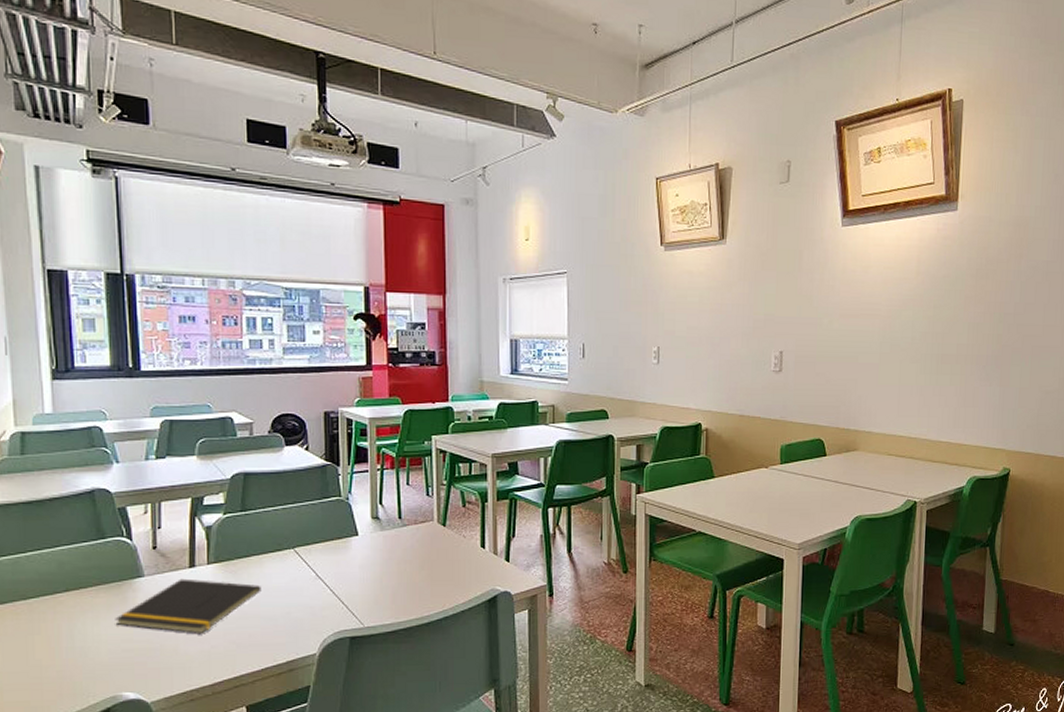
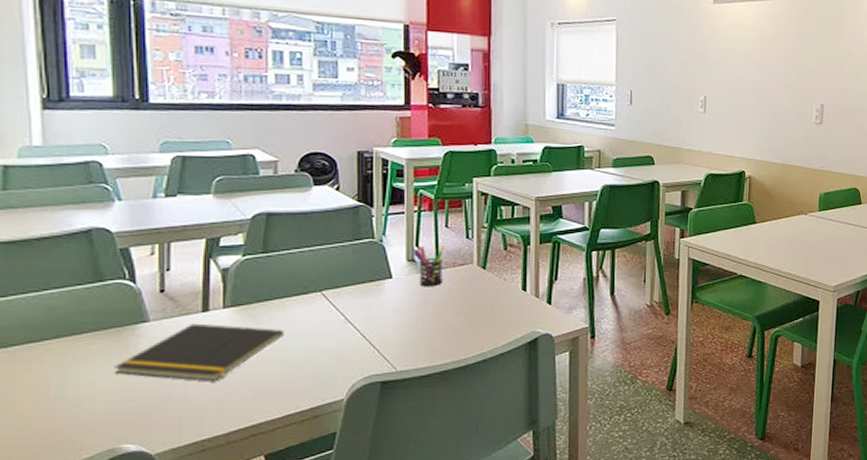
pen holder: none [378,503,406,544] -> present [414,245,445,287]

